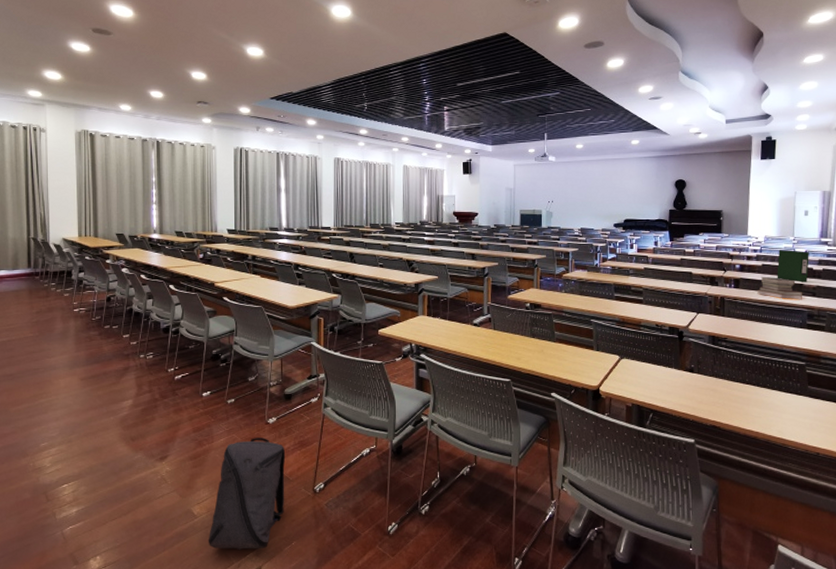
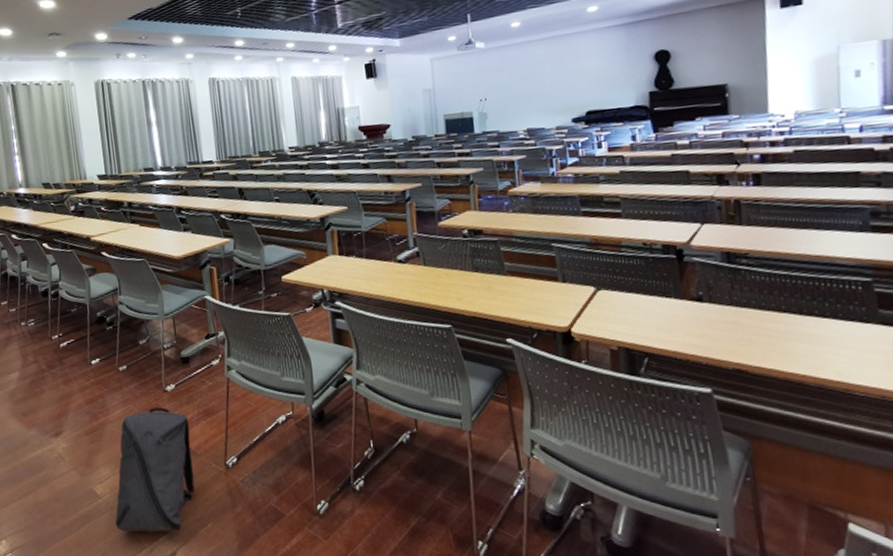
books: present [757,276,803,300] -> none [789,166,862,196]
binder: present [777,249,809,283] -> none [817,125,868,170]

